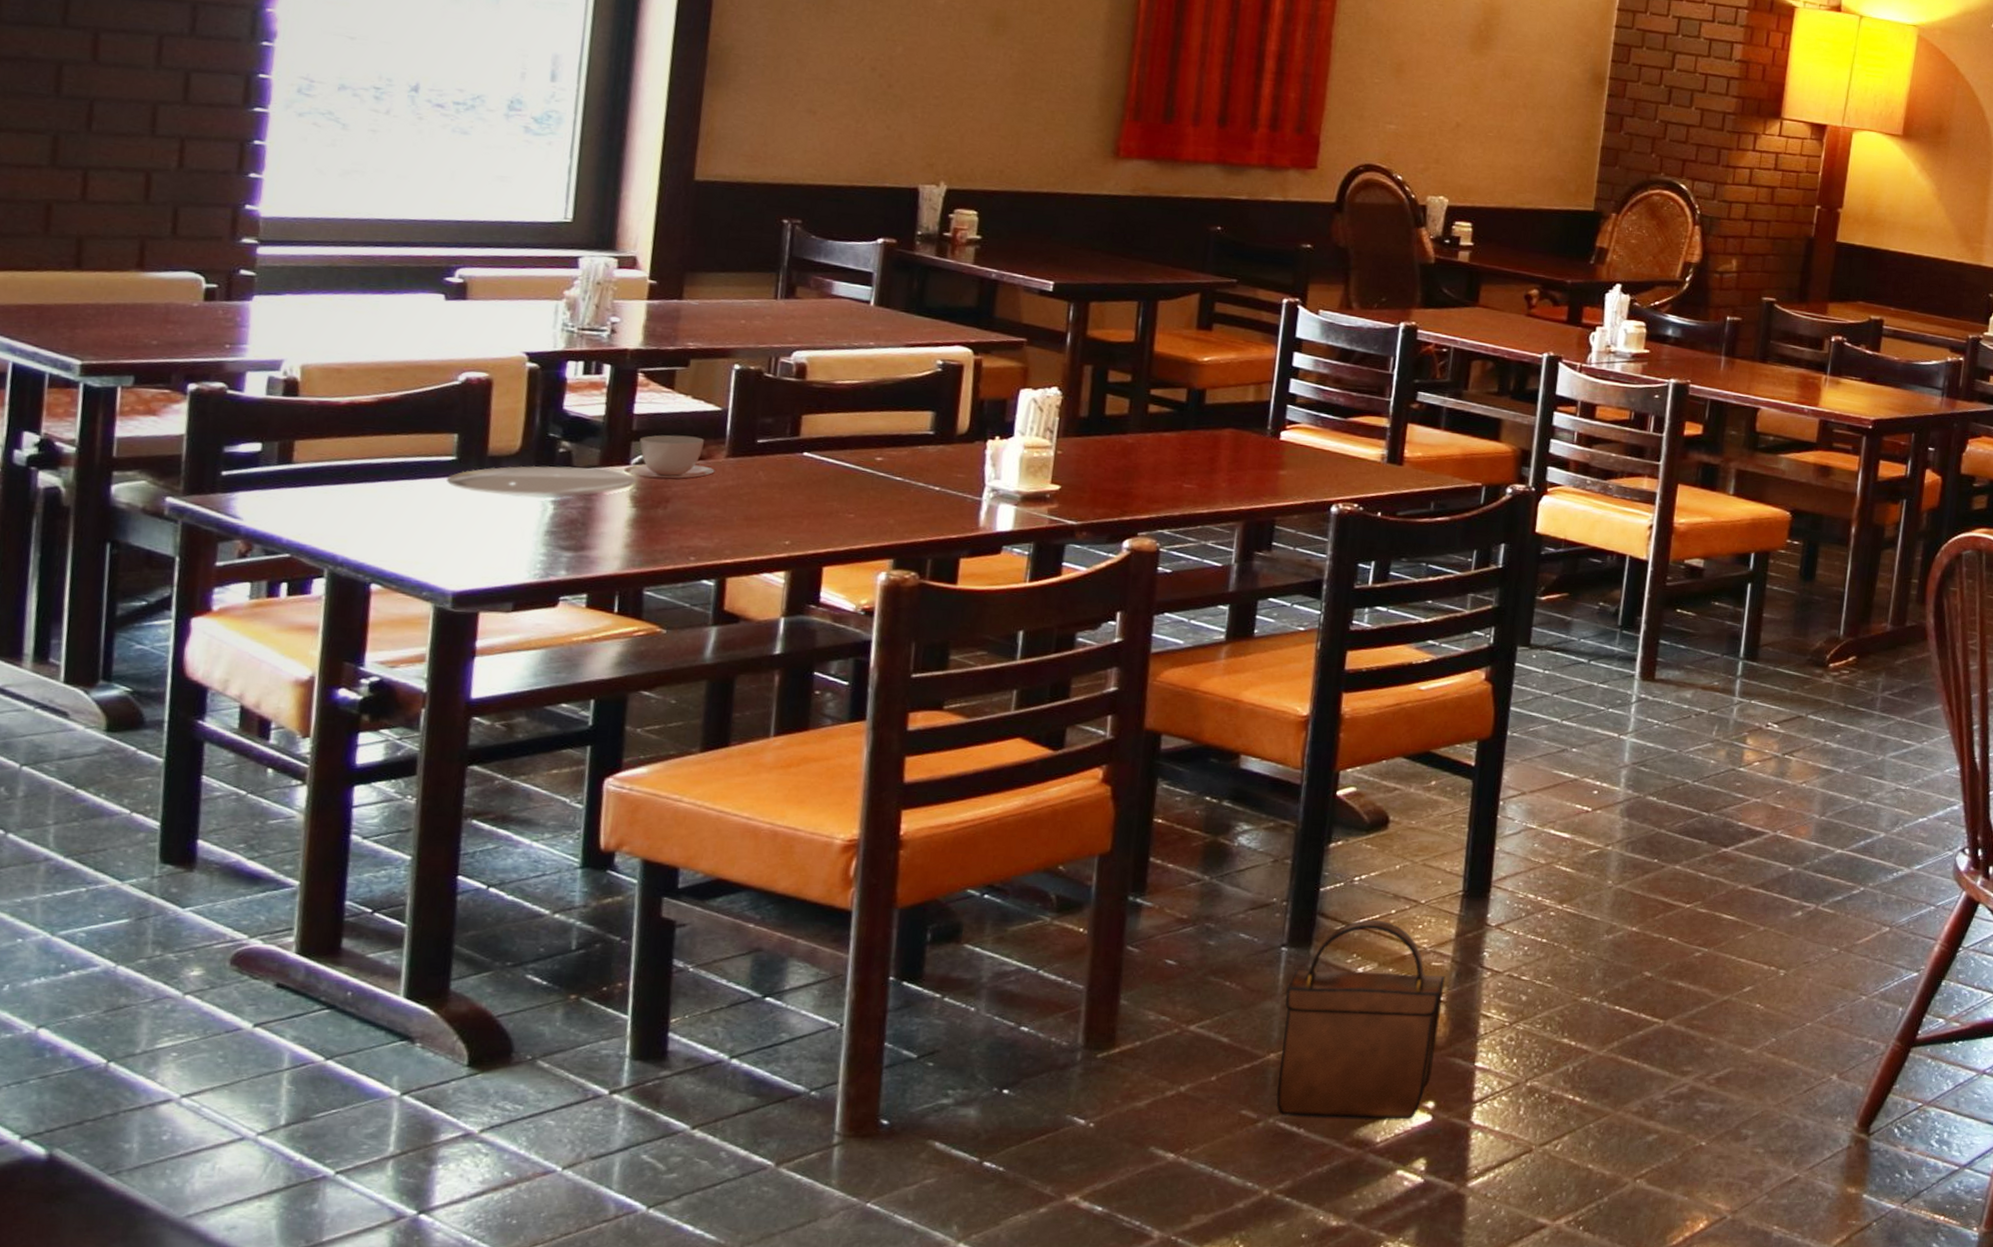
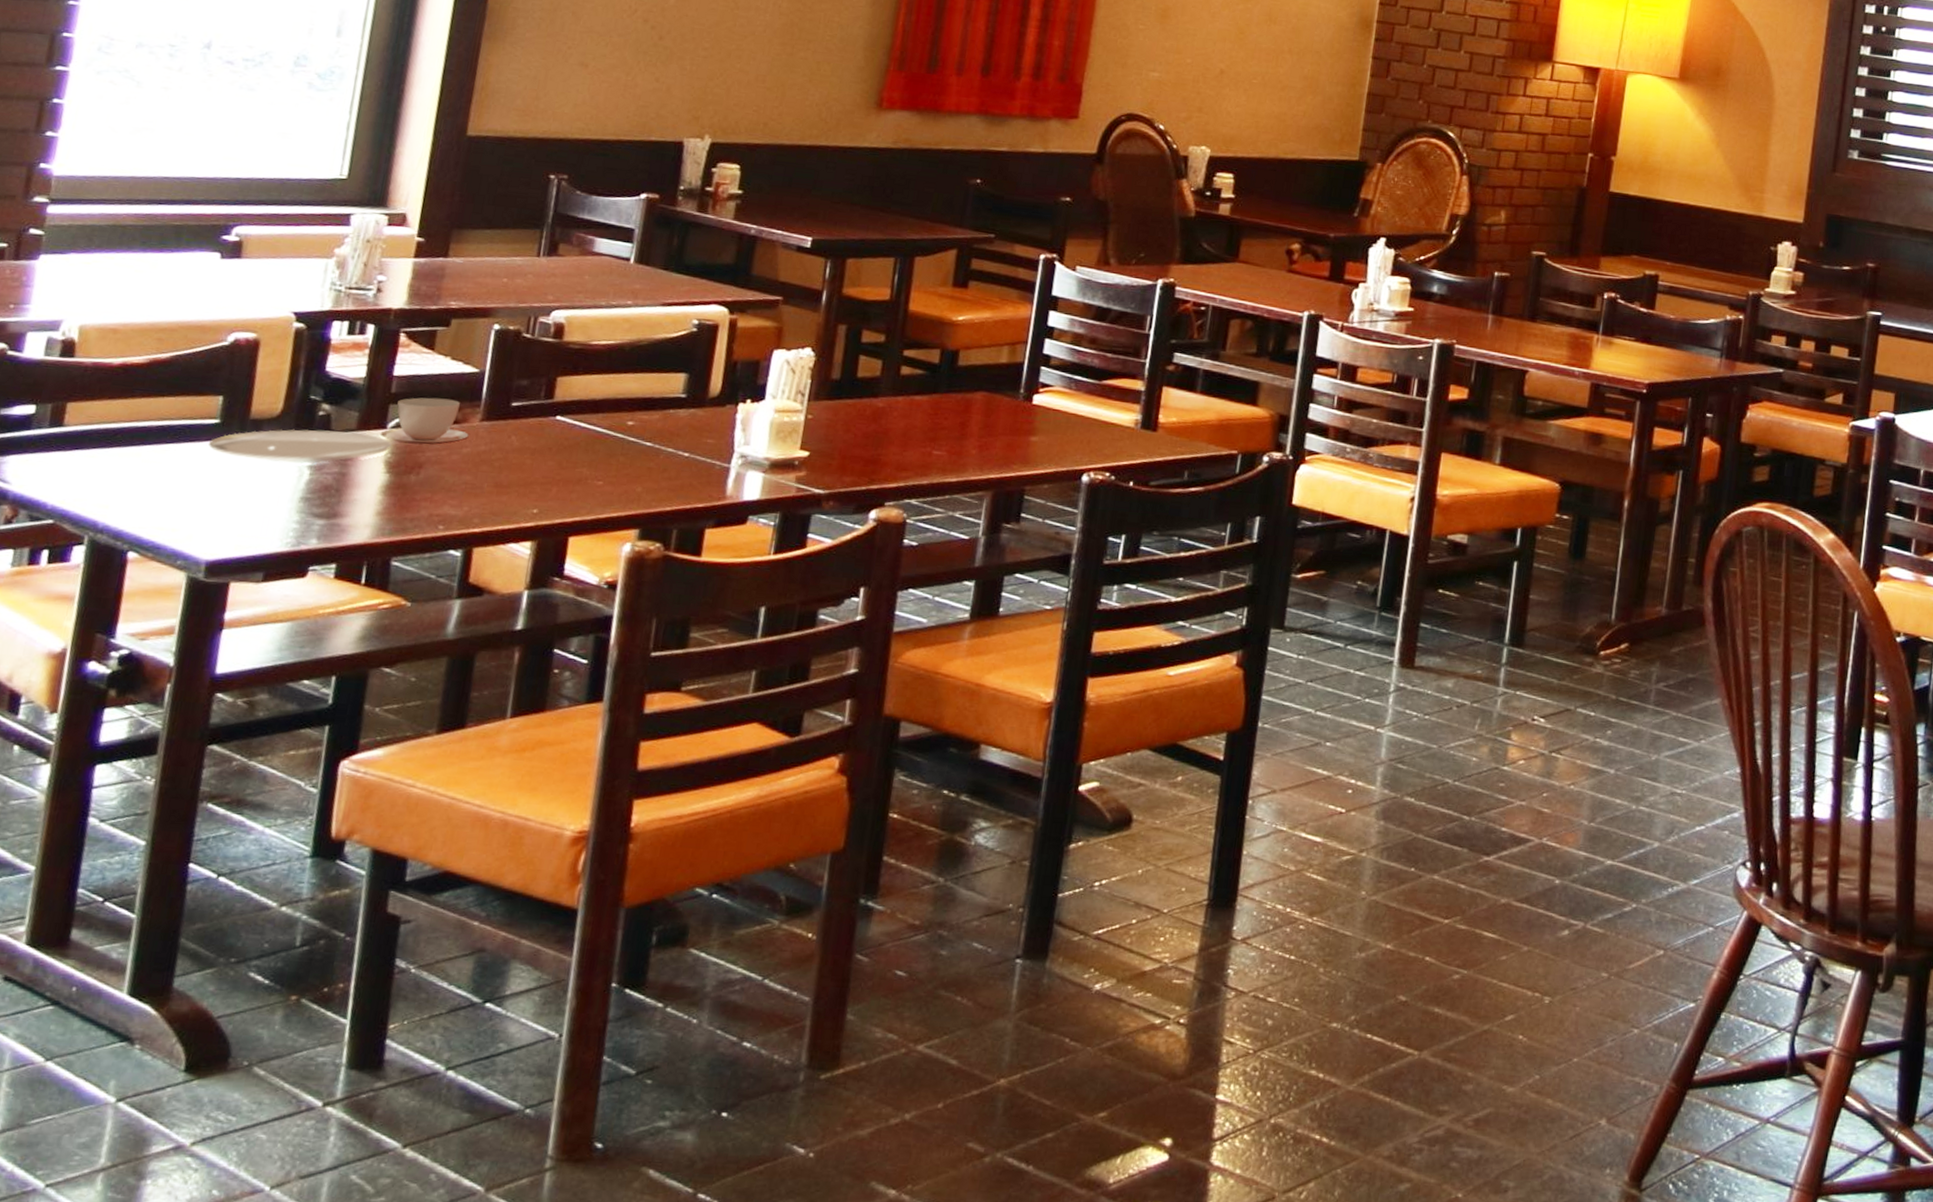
handbag: present [1276,919,1446,1119] -> none [1005,930,1187,1158]

